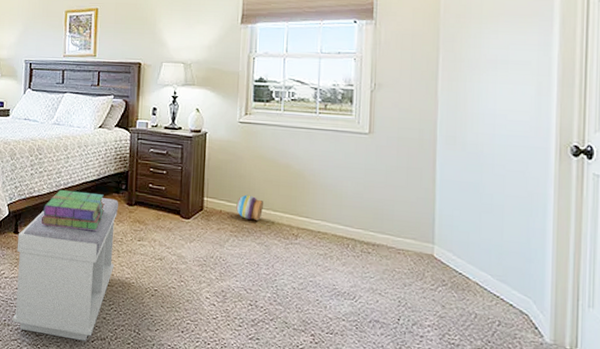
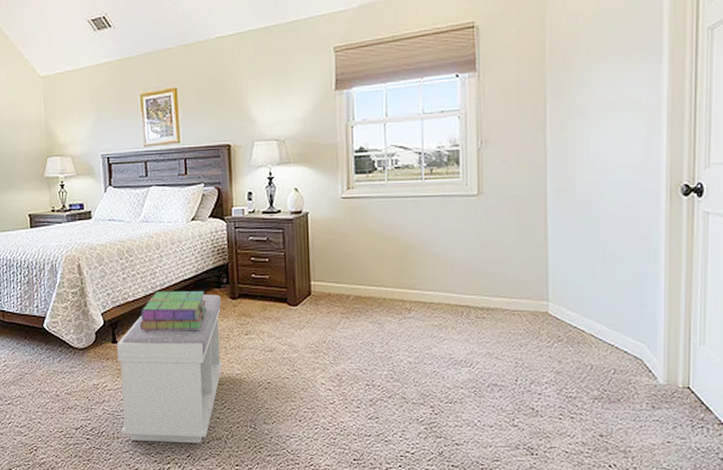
decorative ball: present [236,194,263,222] -> none [345,273,373,300]

